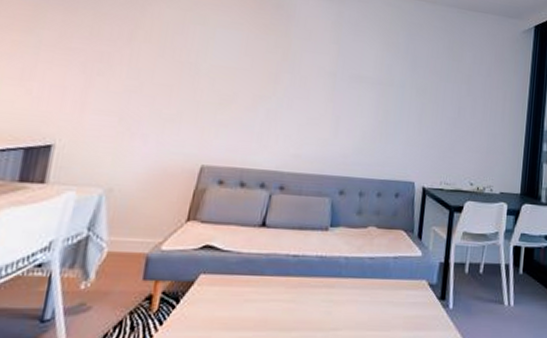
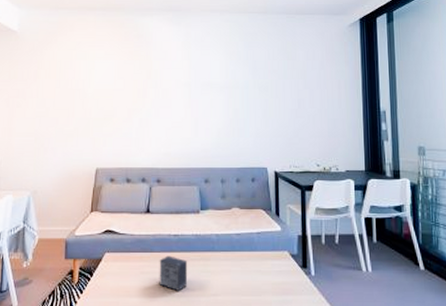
small box: none [267,280,305,324] -> present [159,255,187,291]

